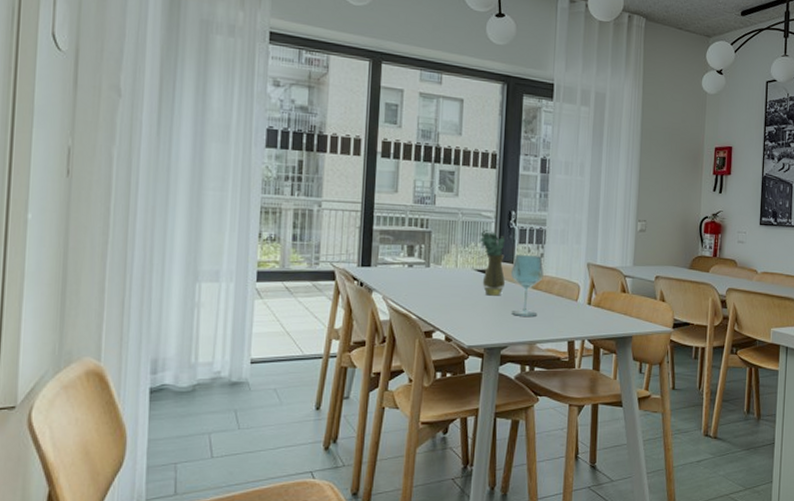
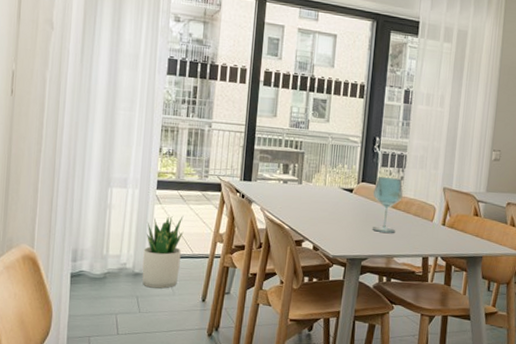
planter: none [241,311,291,398] -> present [142,216,184,289]
vase: present [480,227,506,296] -> none [347,151,370,213]

